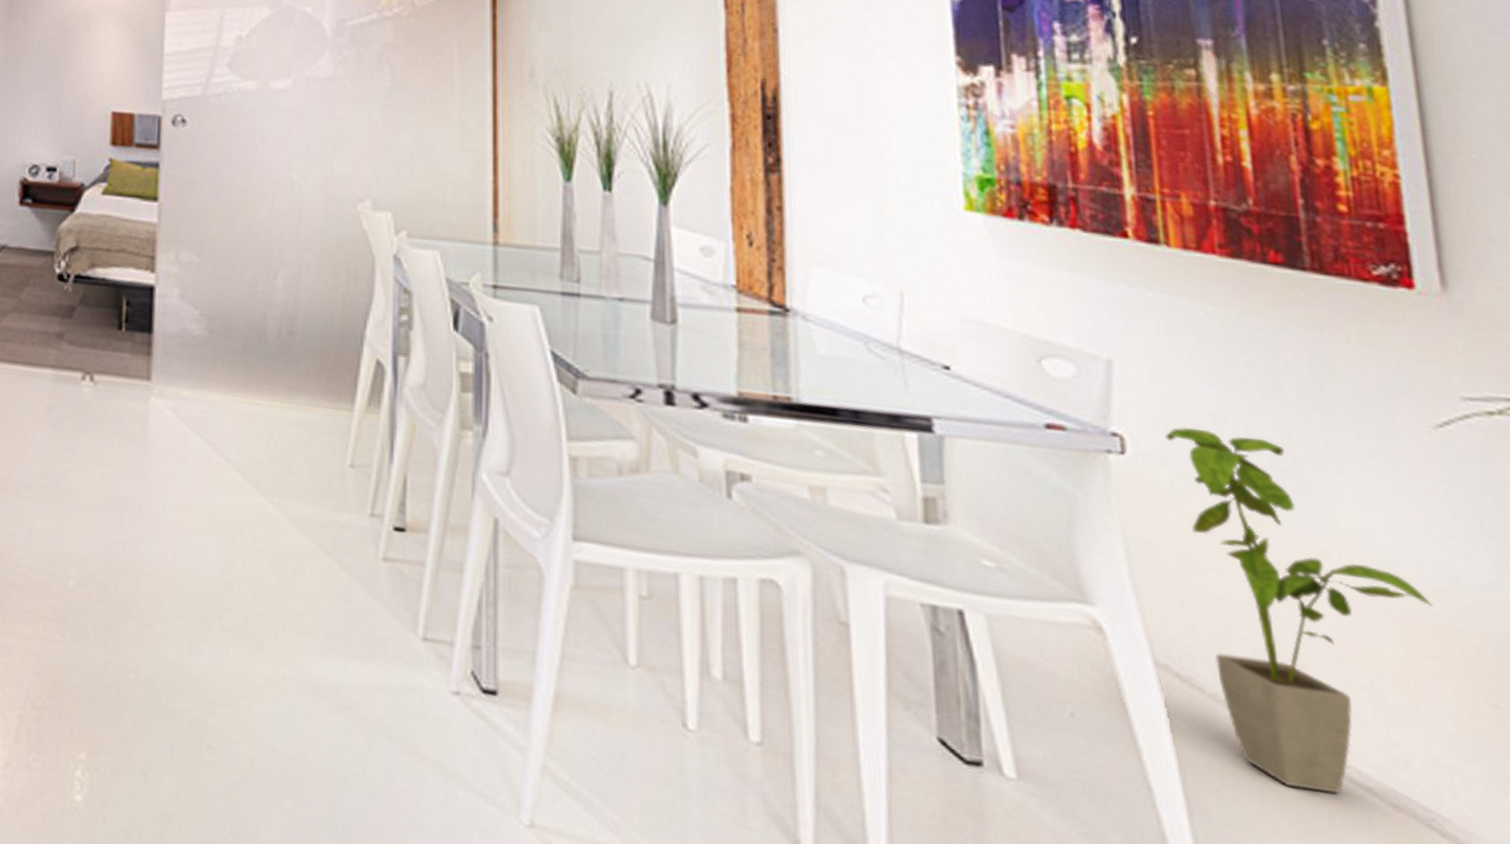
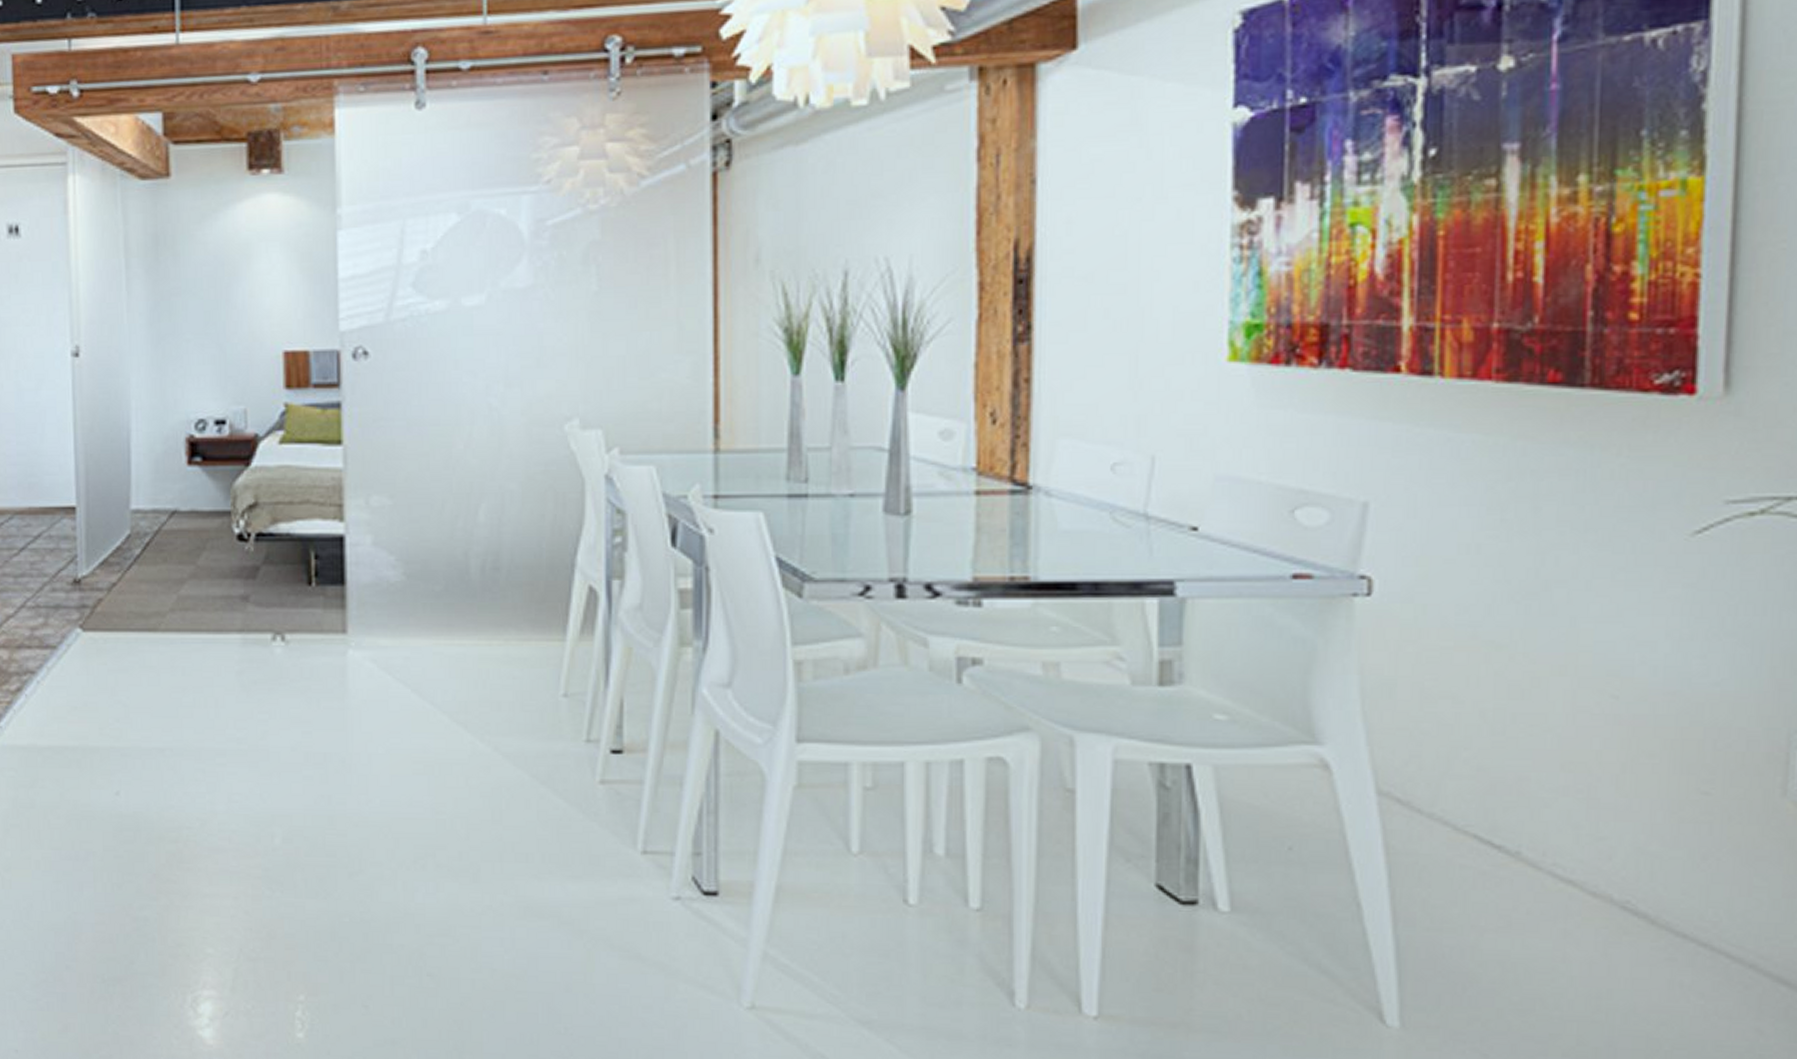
house plant: present [1165,426,1435,794] -> none [1415,561,1663,889]

